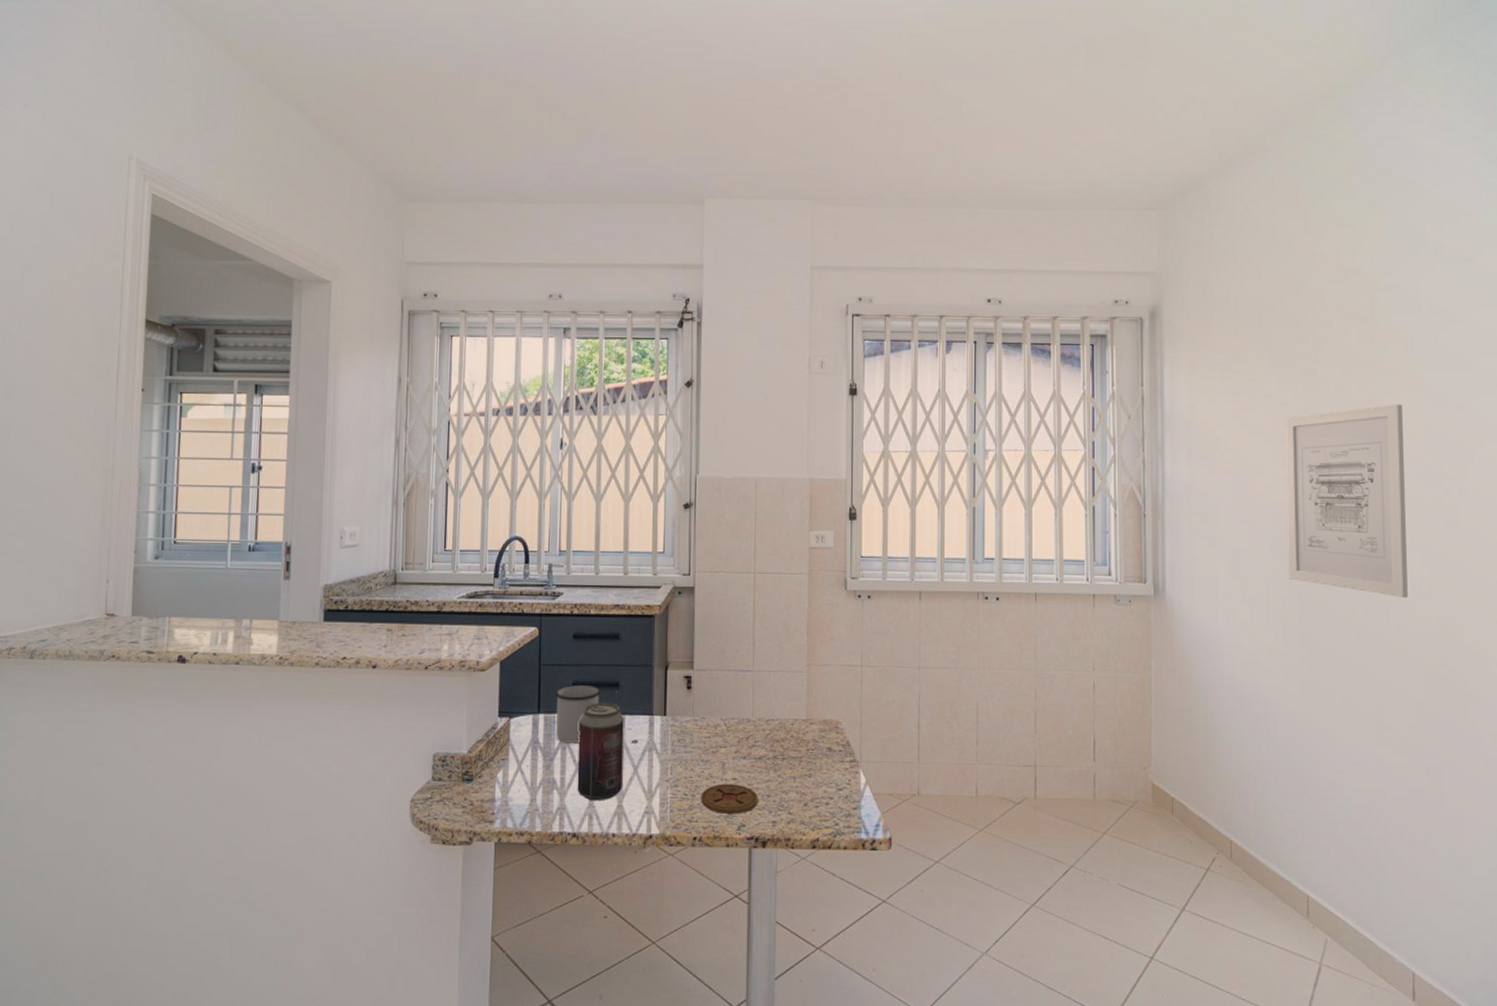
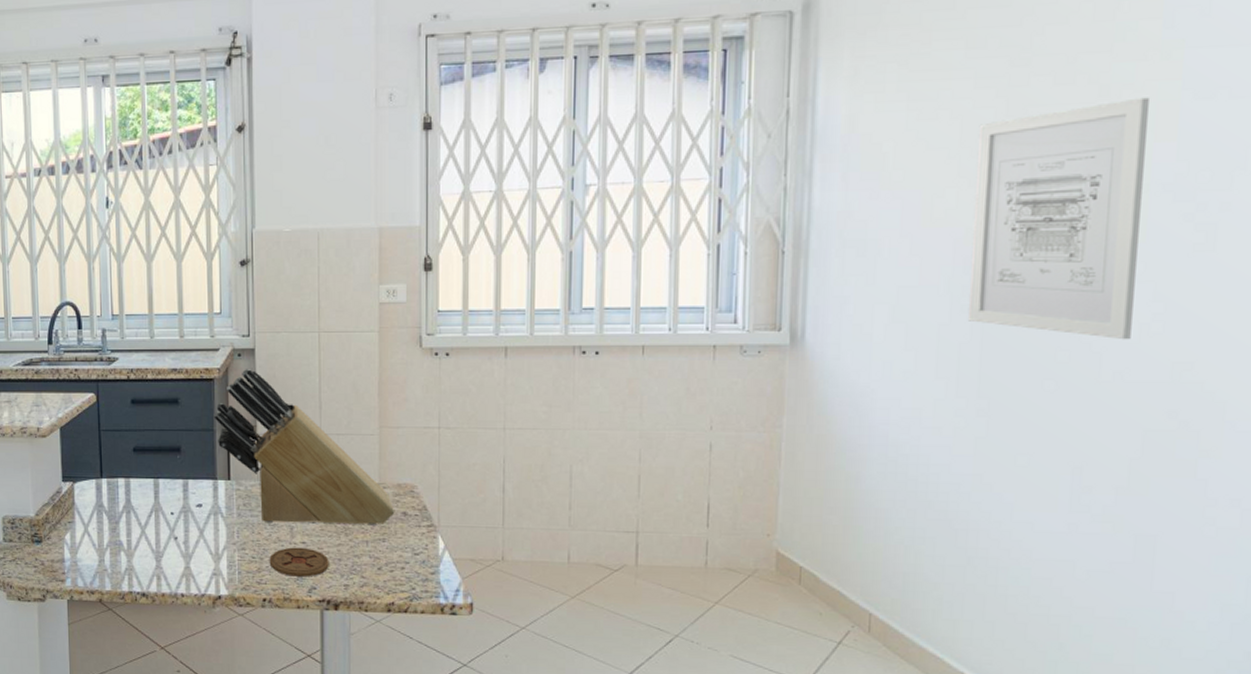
mug: present [555,684,601,744] -> none [116,449,163,507]
beverage can: present [577,702,624,801] -> none [142,467,189,563]
knife block: none [653,605,821,761] -> present [213,368,395,526]

